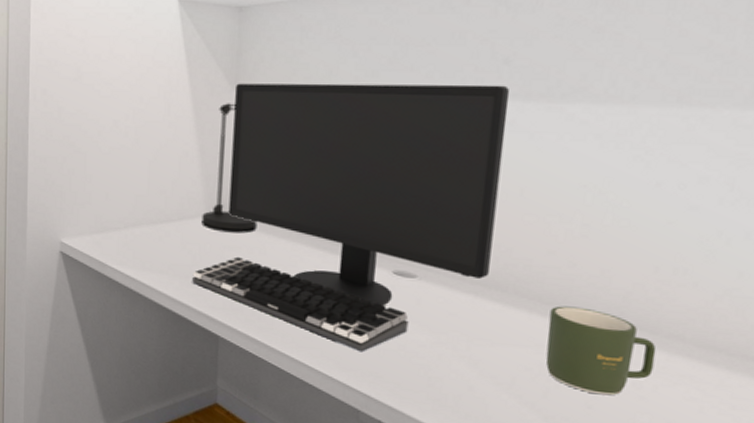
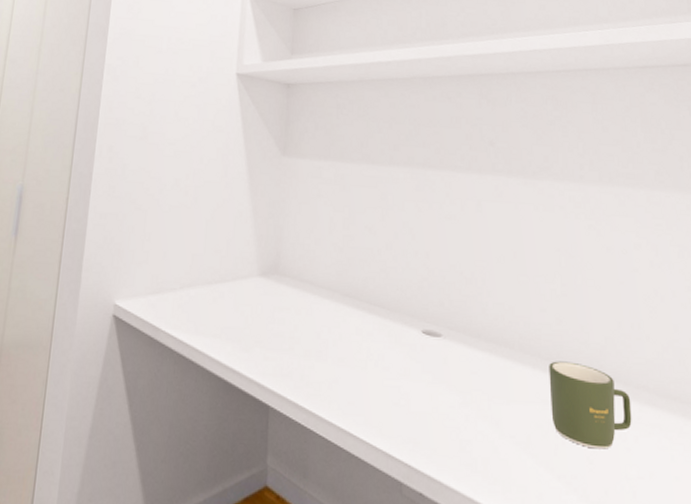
computer keyboard: present [192,256,409,352] -> none [244,318,439,417]
desk lamp: present [201,103,258,234] -> none [254,167,304,294]
computer monitor: present [228,83,510,306] -> none [278,150,498,366]

